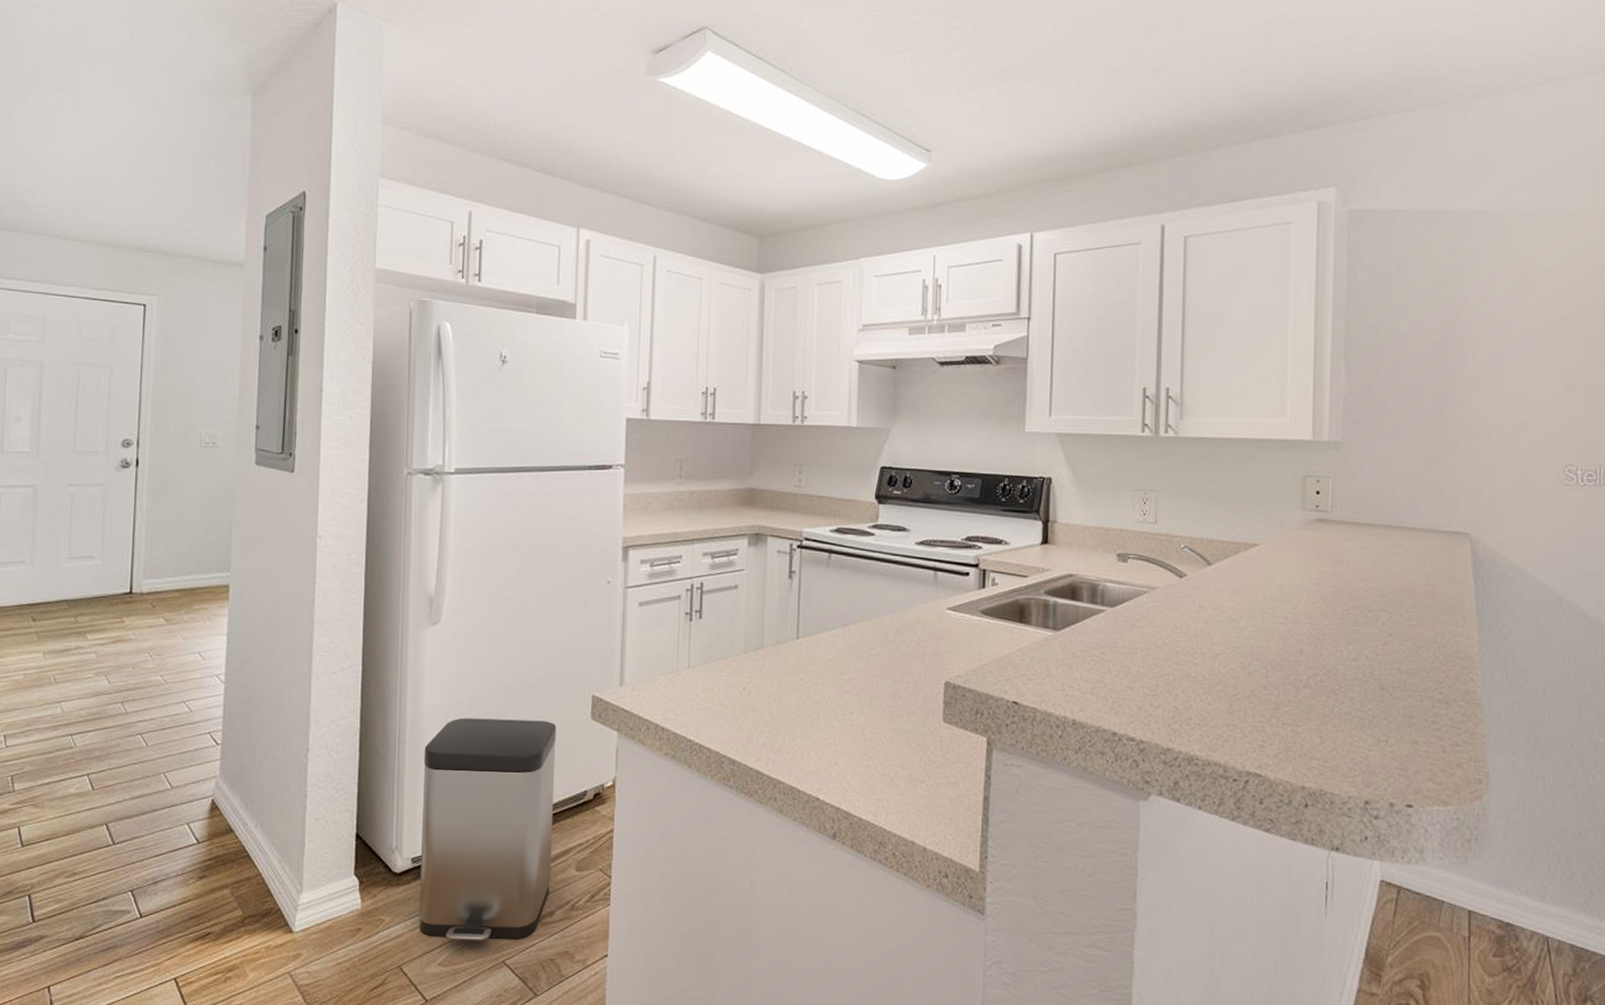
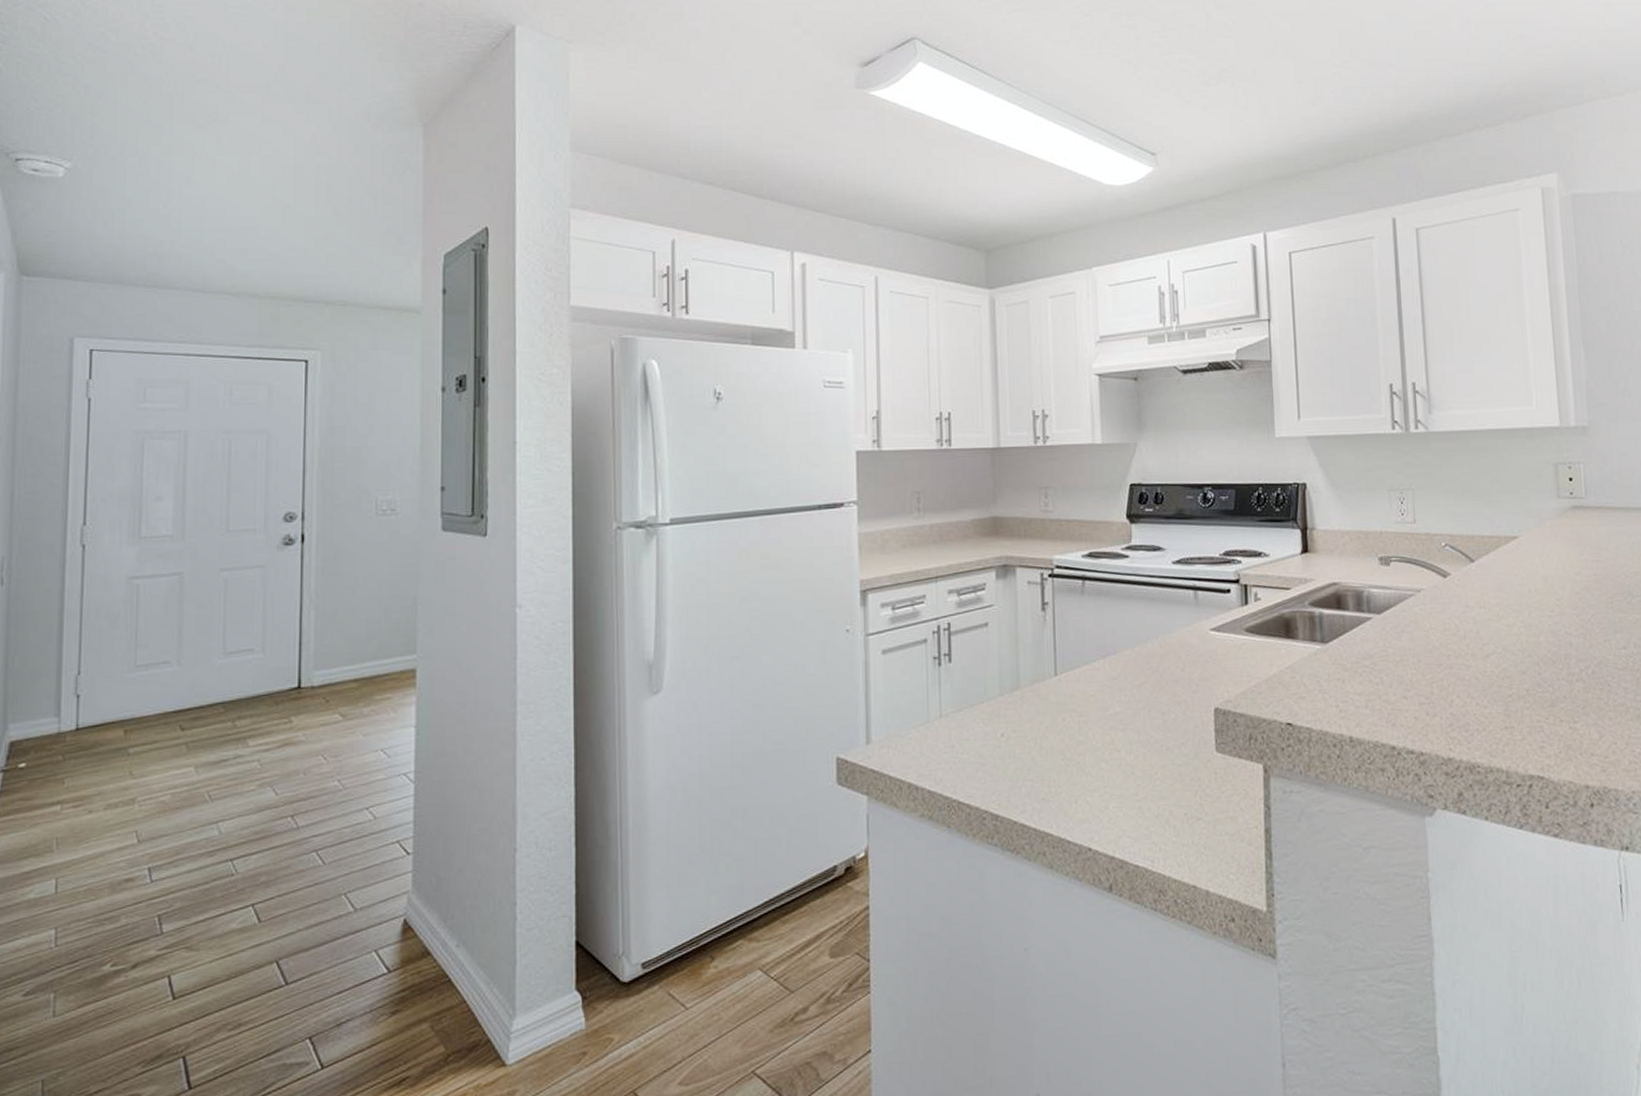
pedal bin: present [419,718,557,941] -> none [650,791,802,1054]

